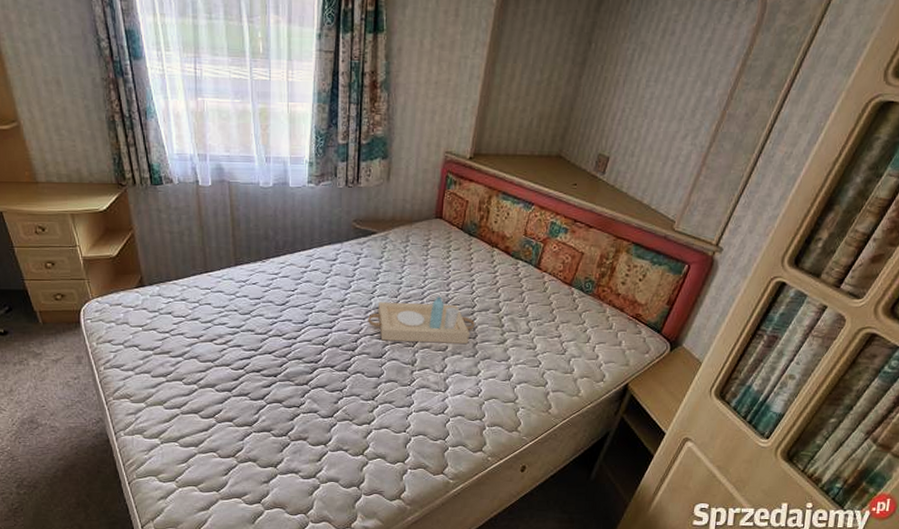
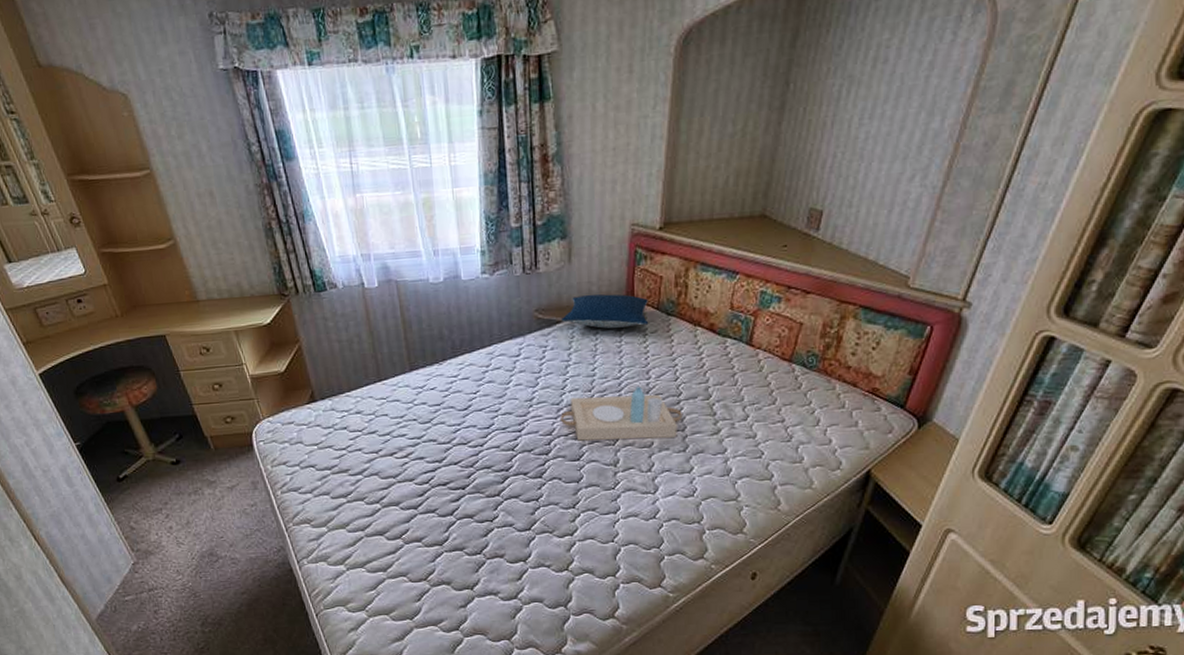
pillow: none [377,210,454,244] -> present [562,294,648,329]

